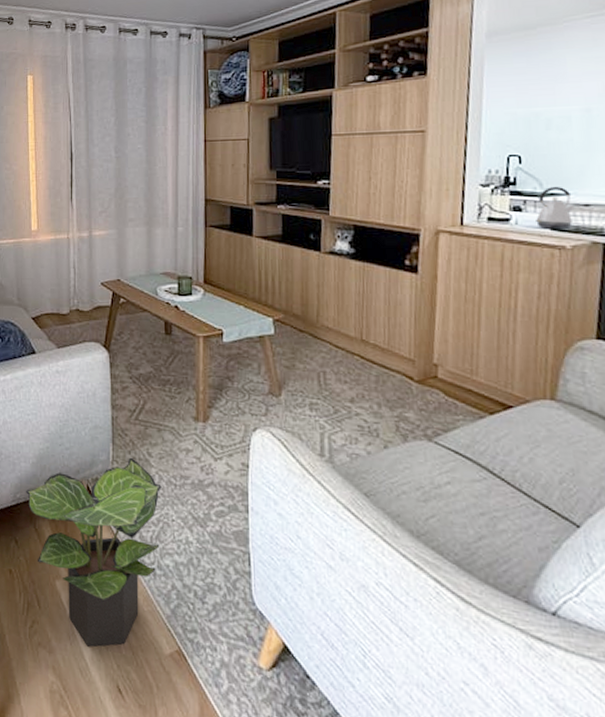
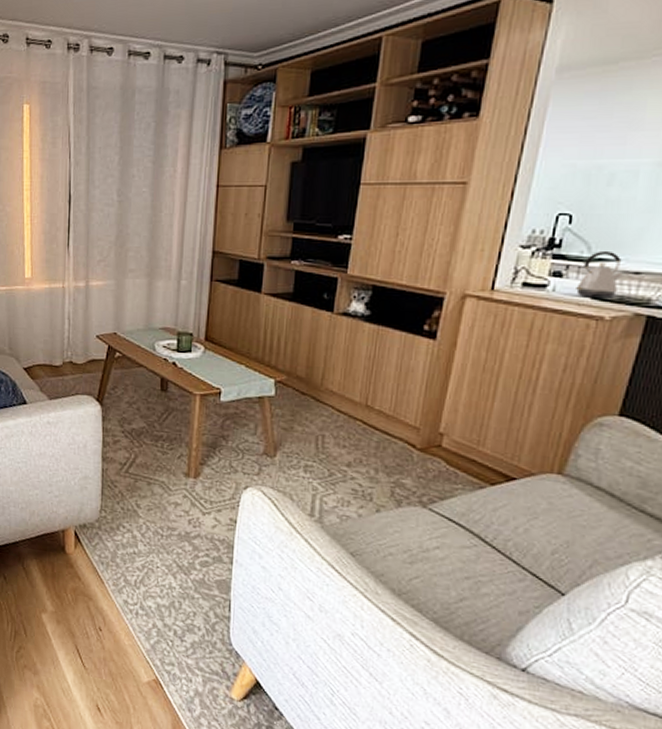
potted plant: present [26,457,162,647] -> none [15,507,148,672]

